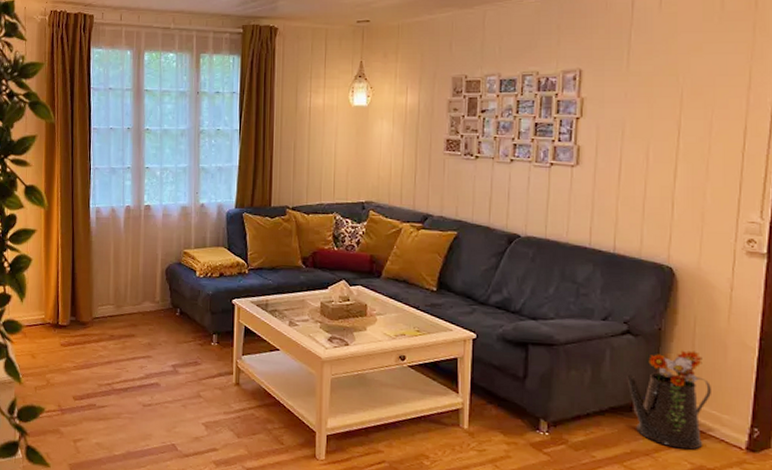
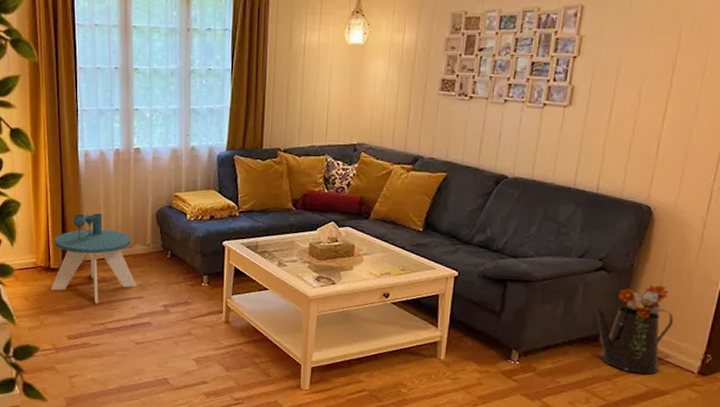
side table: none [58,270,146,363] -> present [51,213,137,304]

